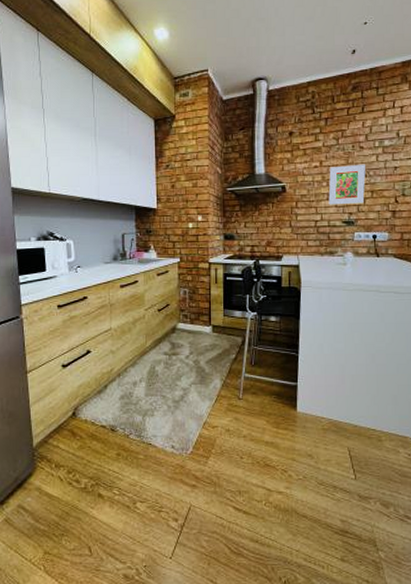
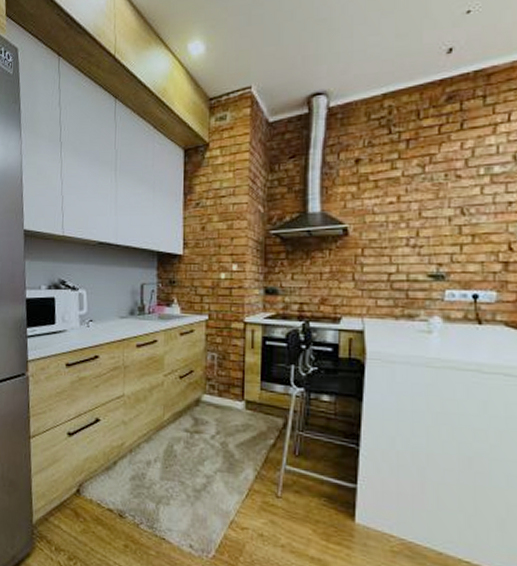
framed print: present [328,164,366,205] -> none [408,198,464,253]

